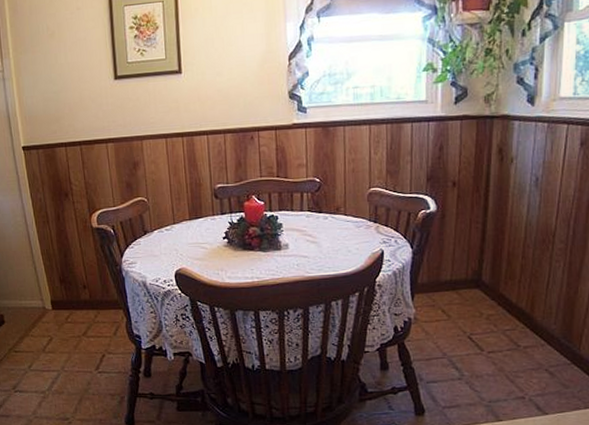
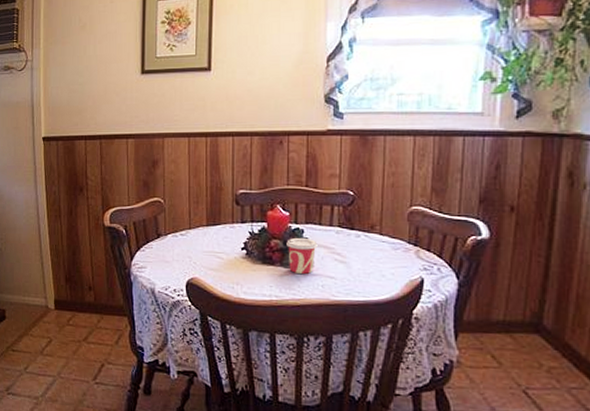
cup: none [263,223,291,256] -> present [286,237,318,274]

